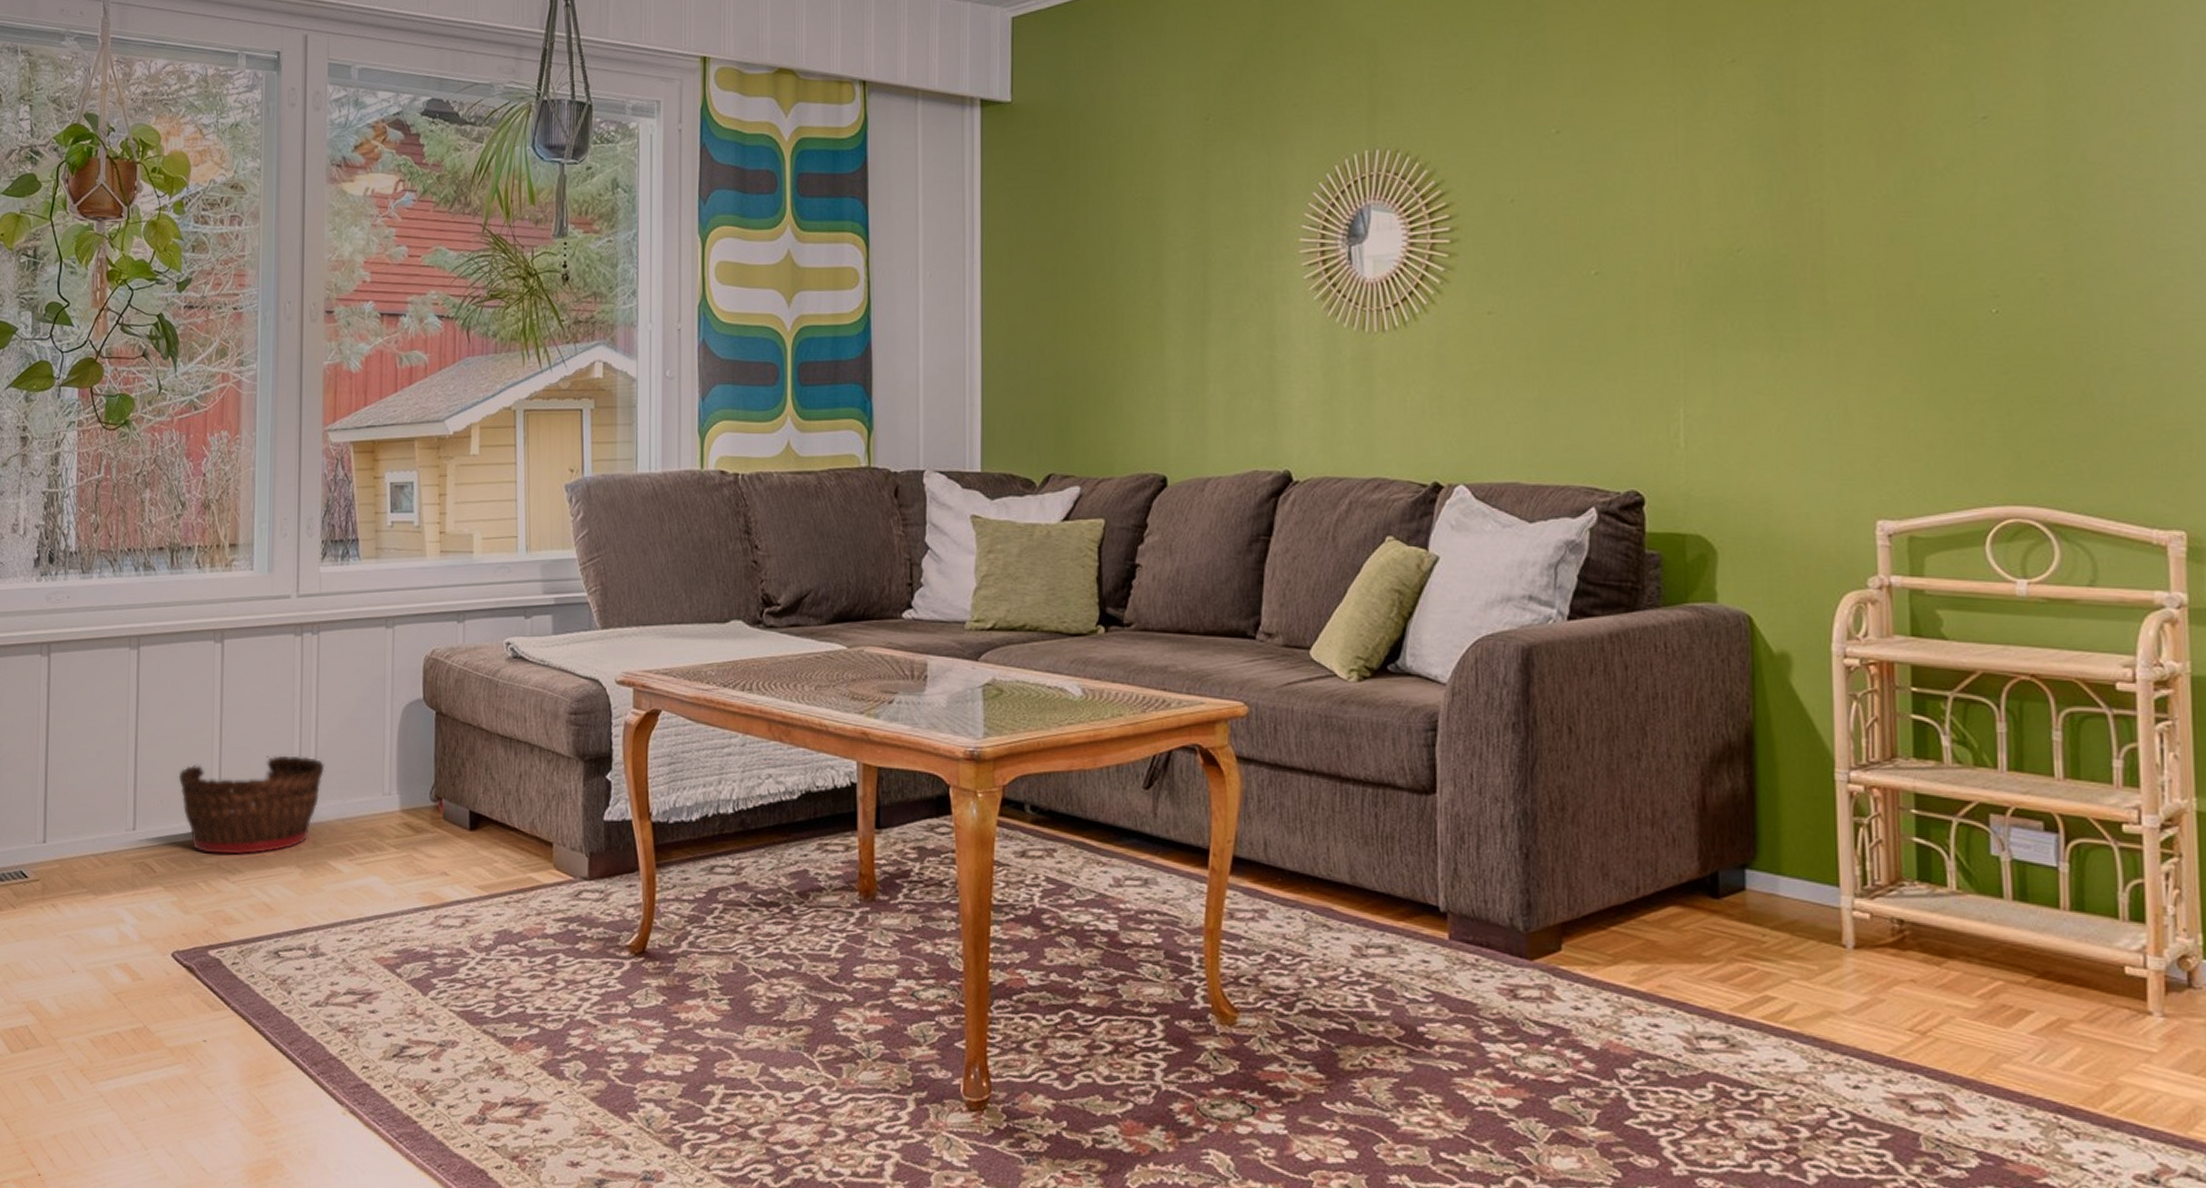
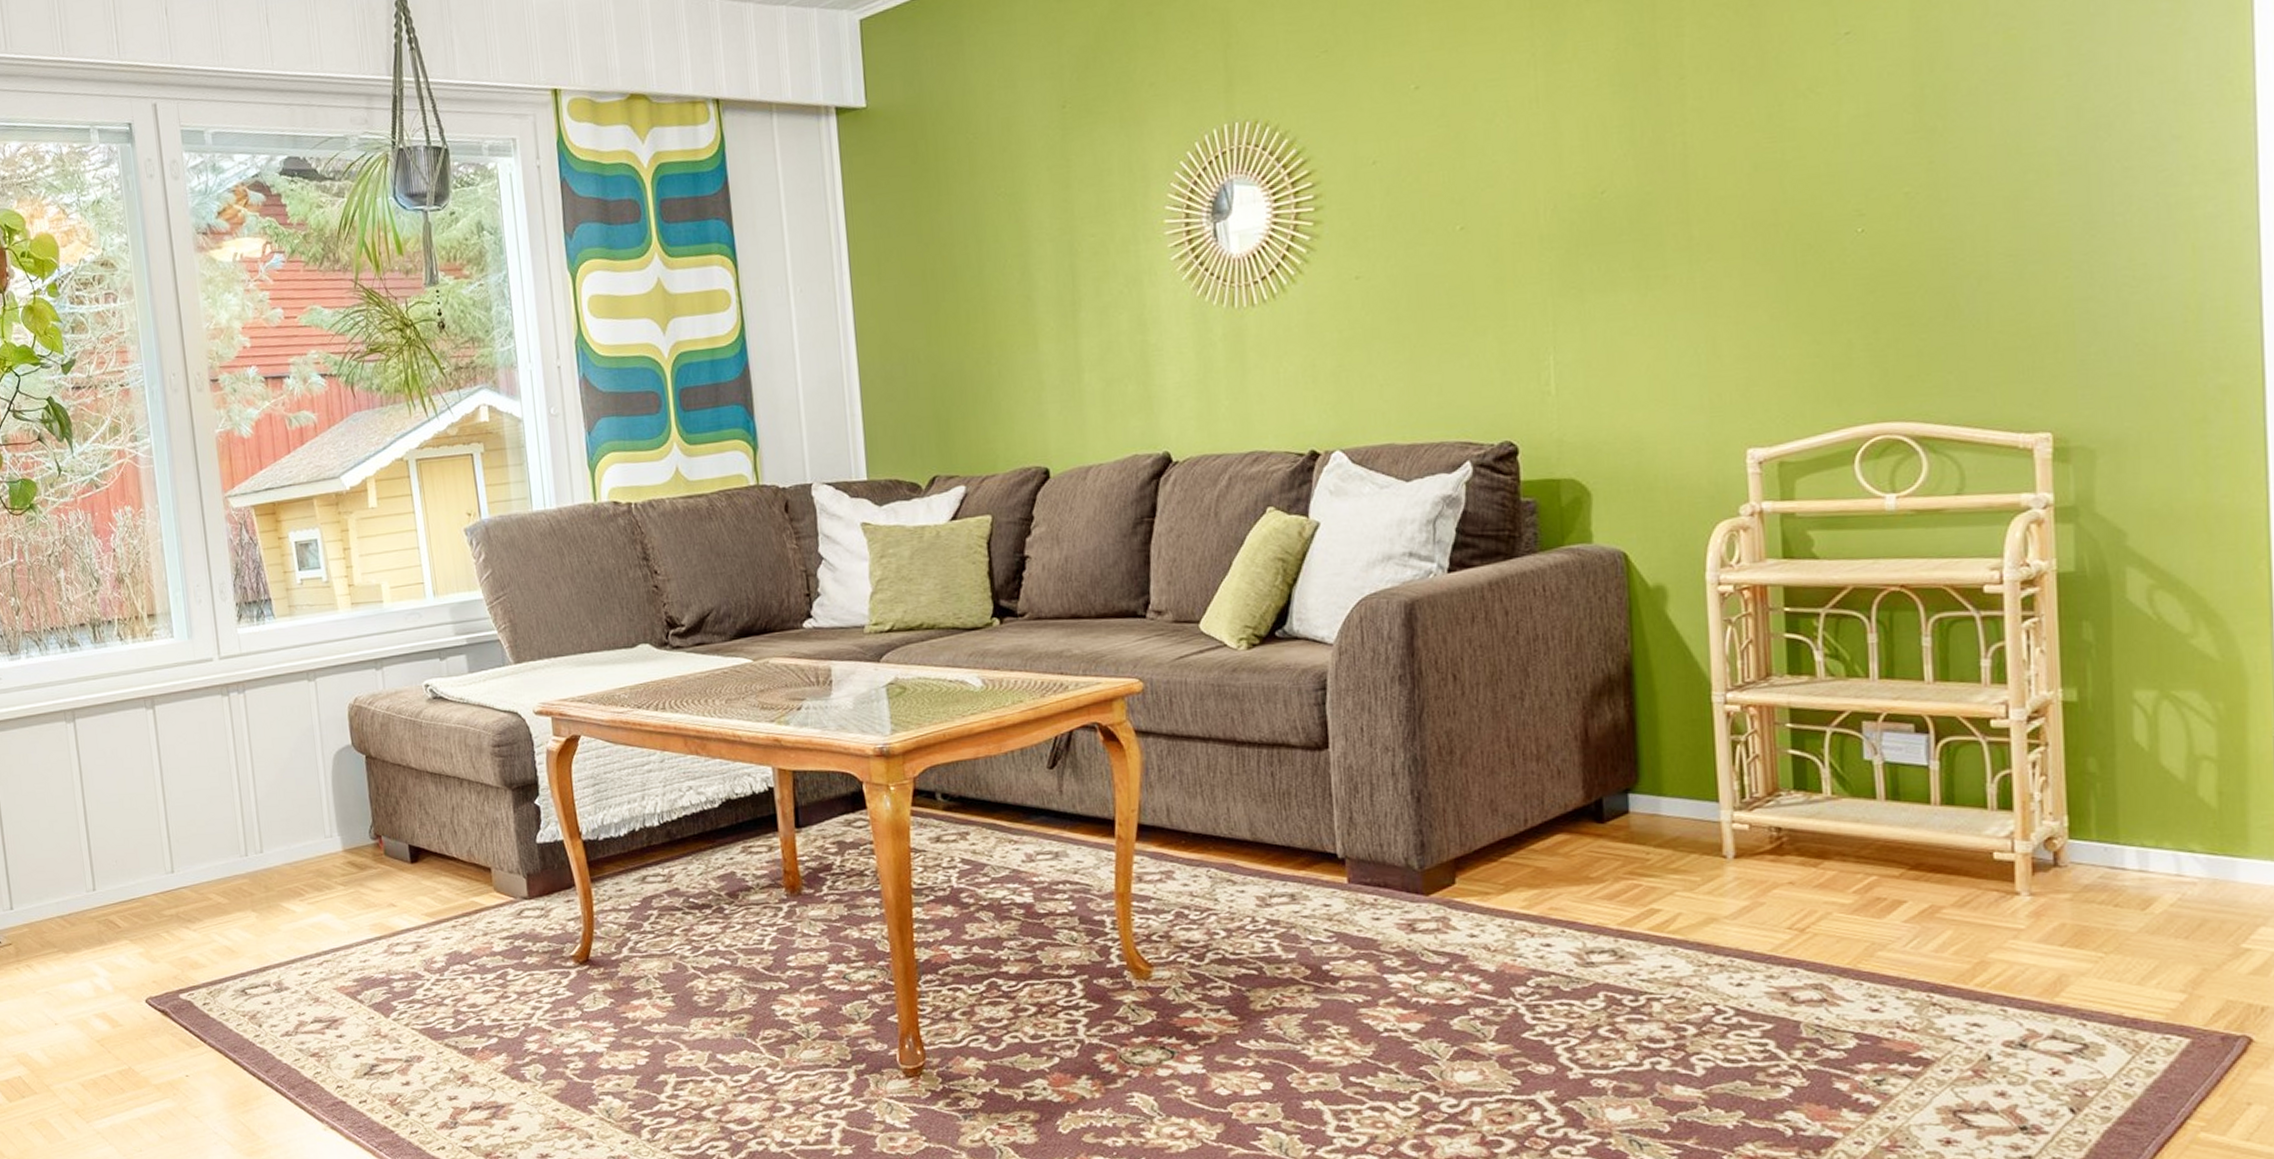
basket: present [178,755,325,855] -> none [129,808,267,906]

